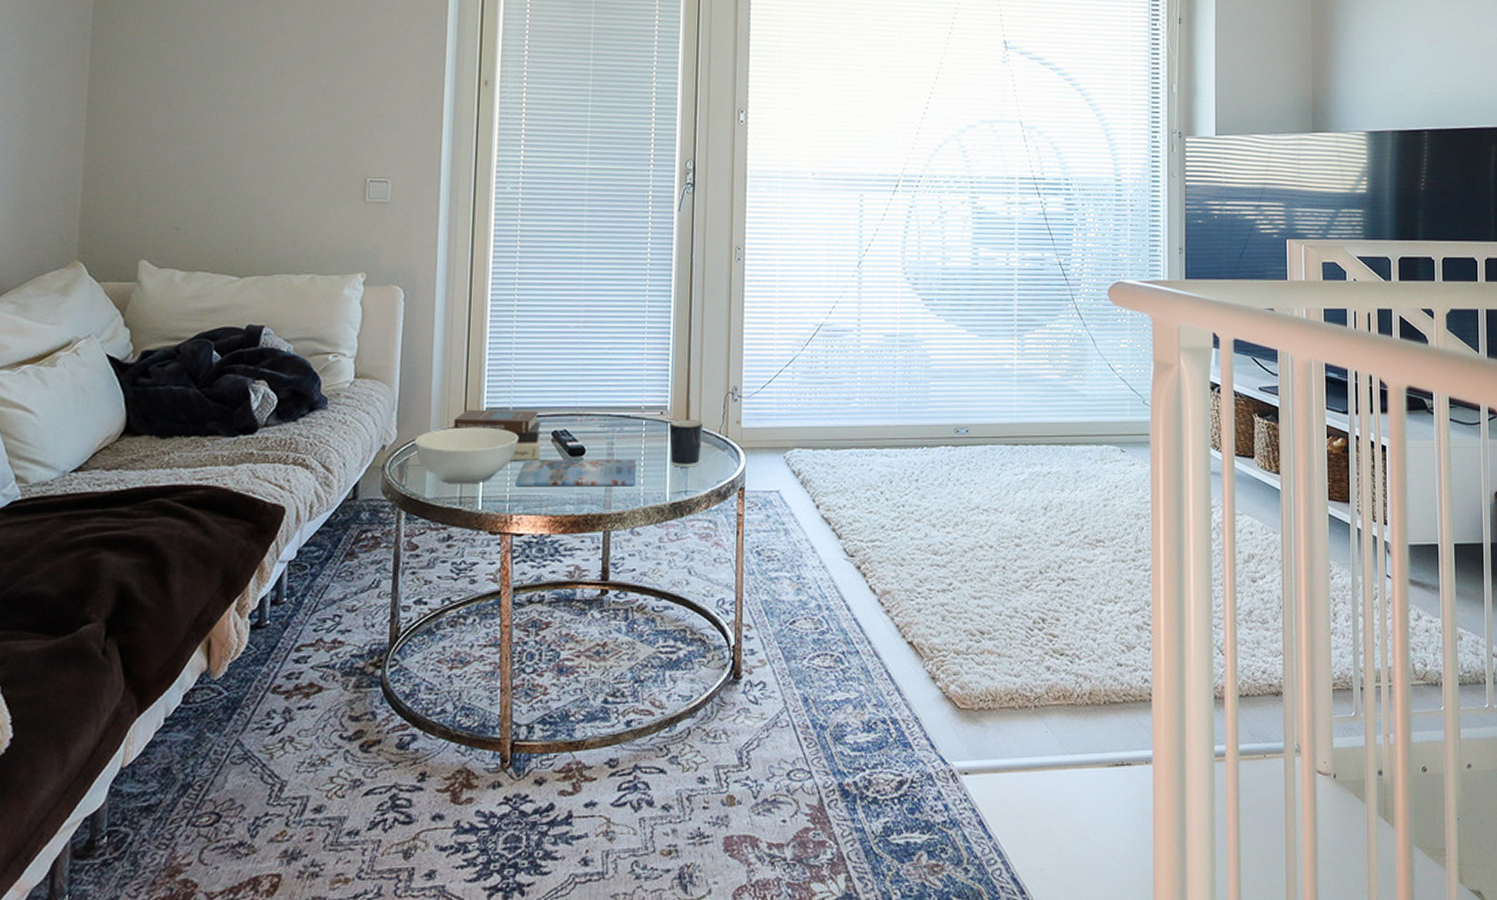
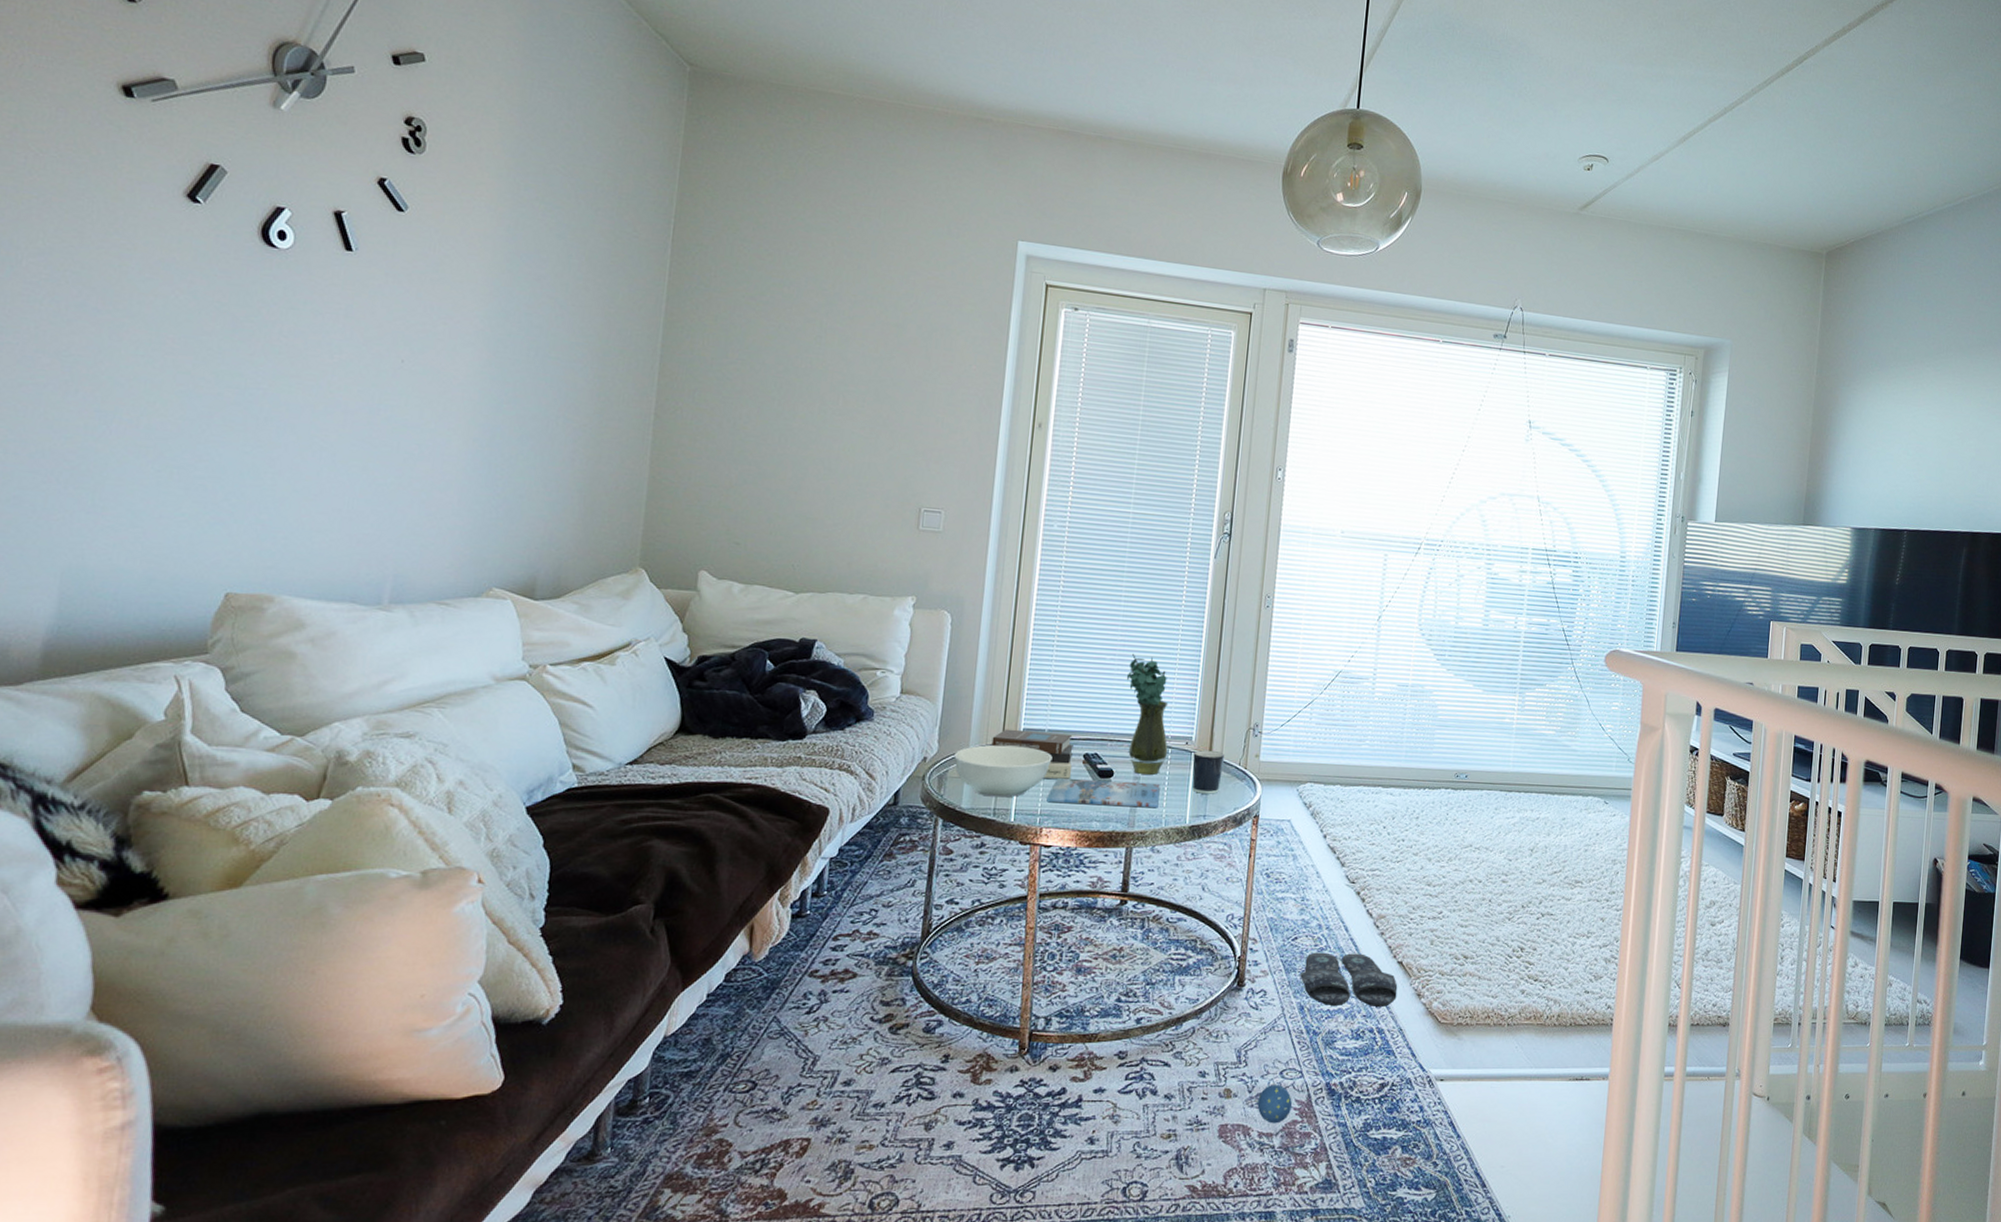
vase: none [592,320,642,450] -> present [1126,654,1169,775]
toy ball: none [764,788,803,833] -> present [1257,1085,1293,1124]
slippers: none [801,635,910,695] -> present [1300,952,1398,1007]

